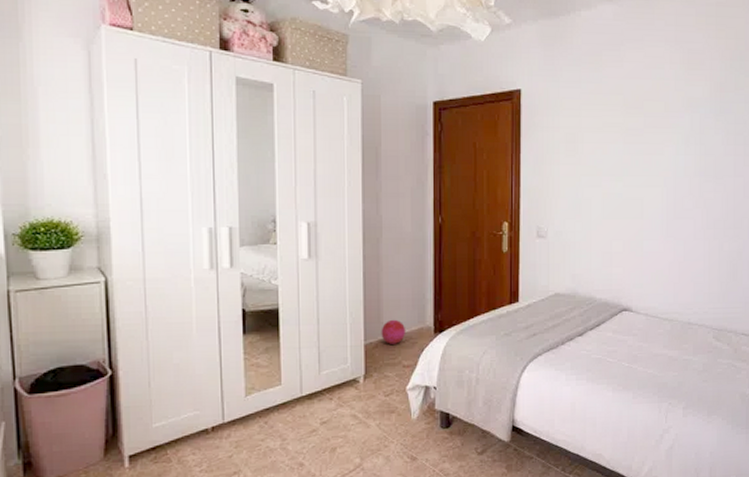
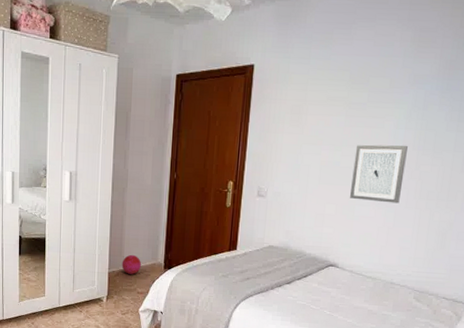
wall art: none [637,172,689,235] -> present [350,144,408,204]

